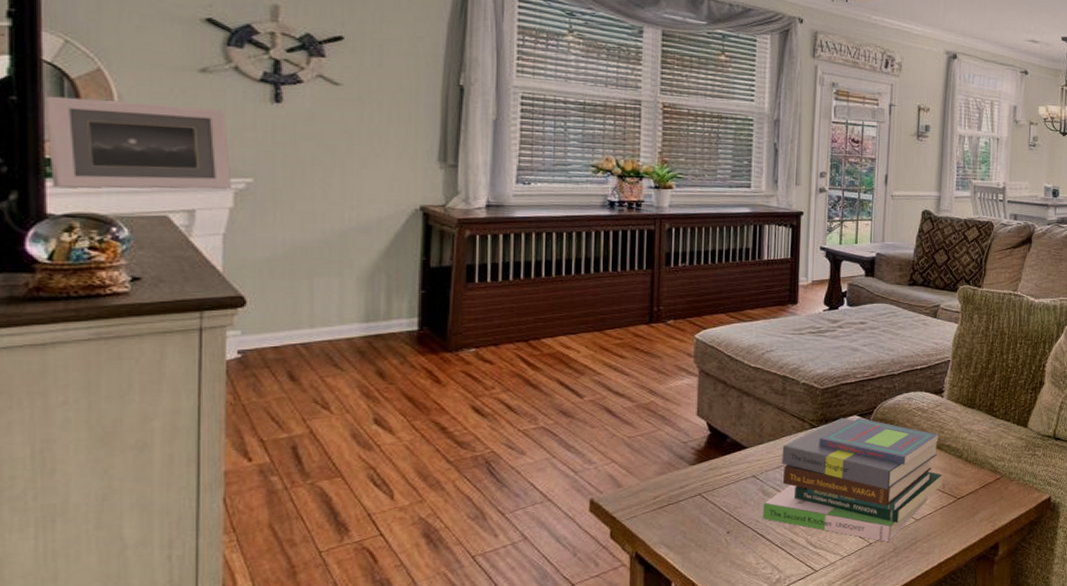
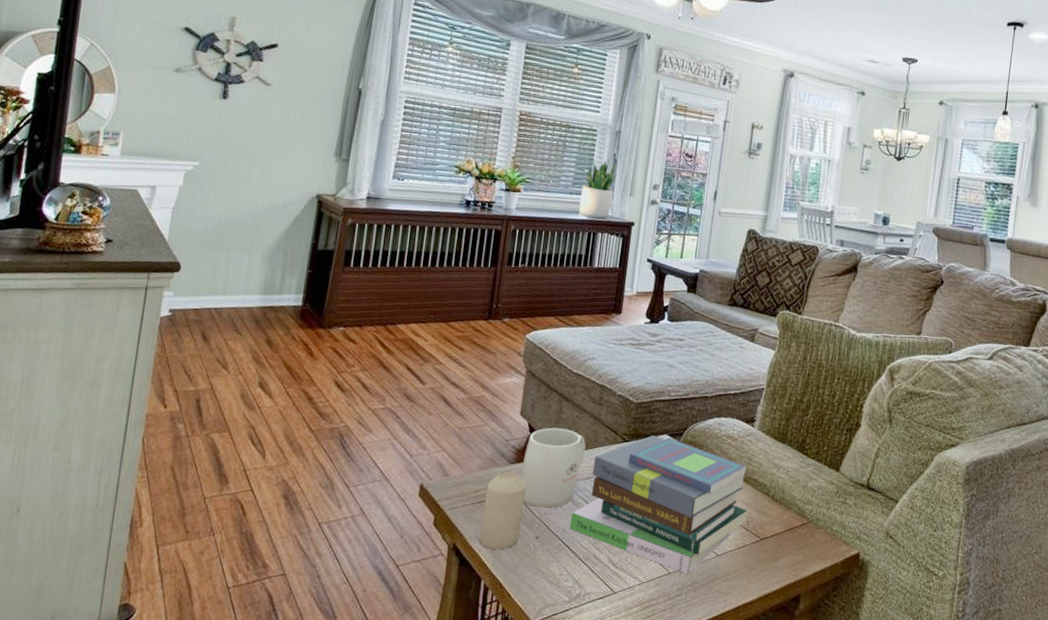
picture frame: present [46,96,232,190] -> none [66,87,188,170]
candle: none [665,471,712,551] -> present [479,470,527,550]
mug: none [705,423,772,503] -> present [521,427,586,508]
planter: none [740,150,780,212] -> present [579,160,619,220]

